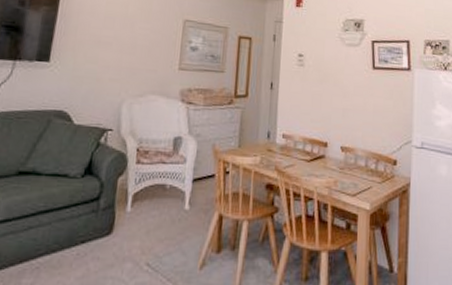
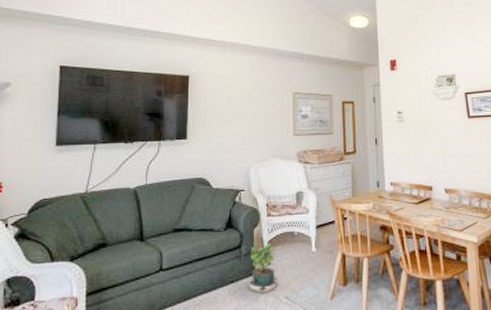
potted plant: none [102,196,141,261] -> present [248,243,279,296]

